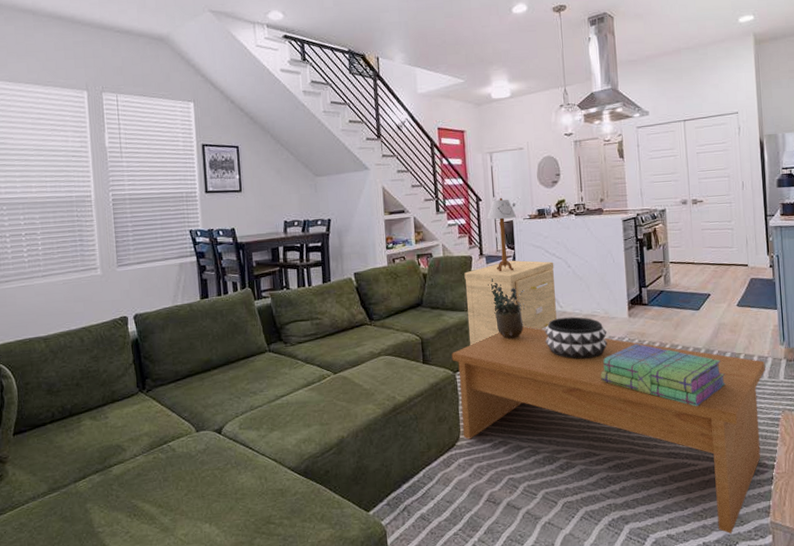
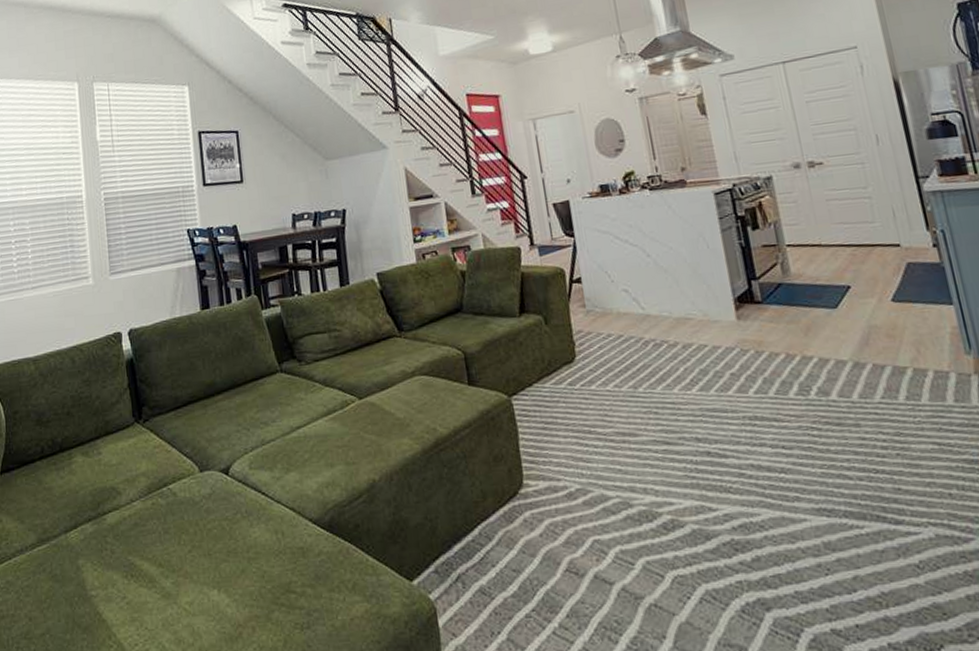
coffee table: present [452,326,765,535] -> none [504,334,961,633]
side table: present [464,260,557,345] -> none [512,250,639,361]
table lamp: present [487,197,517,271] -> none [535,172,576,265]
potted plant: present [488,278,526,339] -> none [543,274,596,352]
decorative bowl: present [544,316,608,360] -> none [623,321,712,378]
stack of books: present [601,343,726,407] -> none [706,355,891,443]

